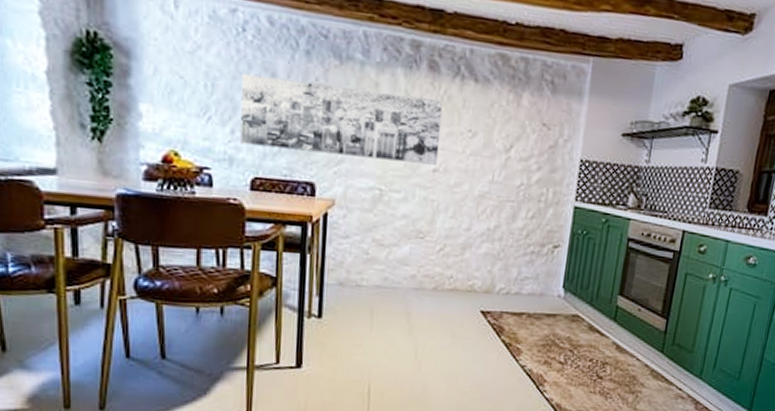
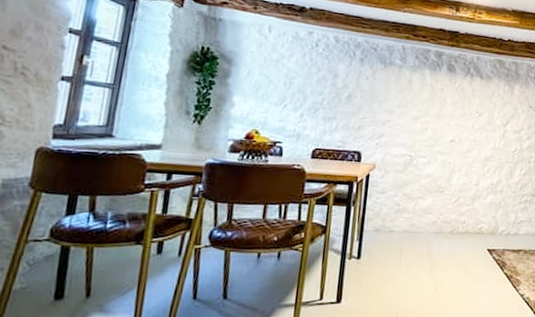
wall art: present [240,74,444,165] -> none [307,75,458,137]

